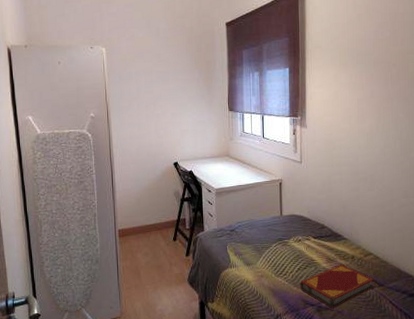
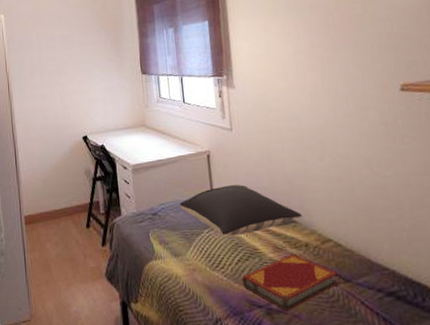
pillow: none [254,208,351,250] -> present [179,185,302,236]

